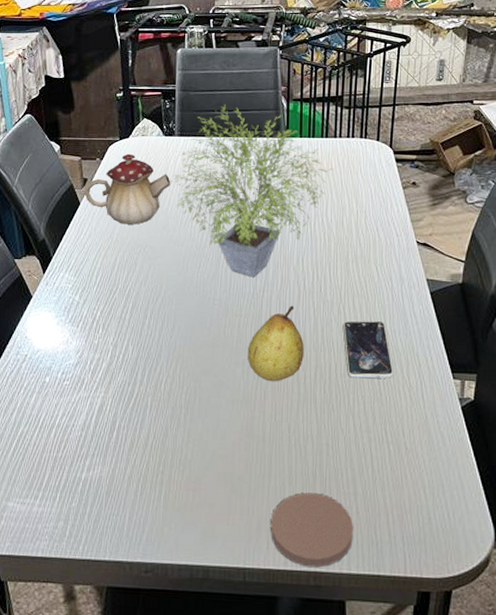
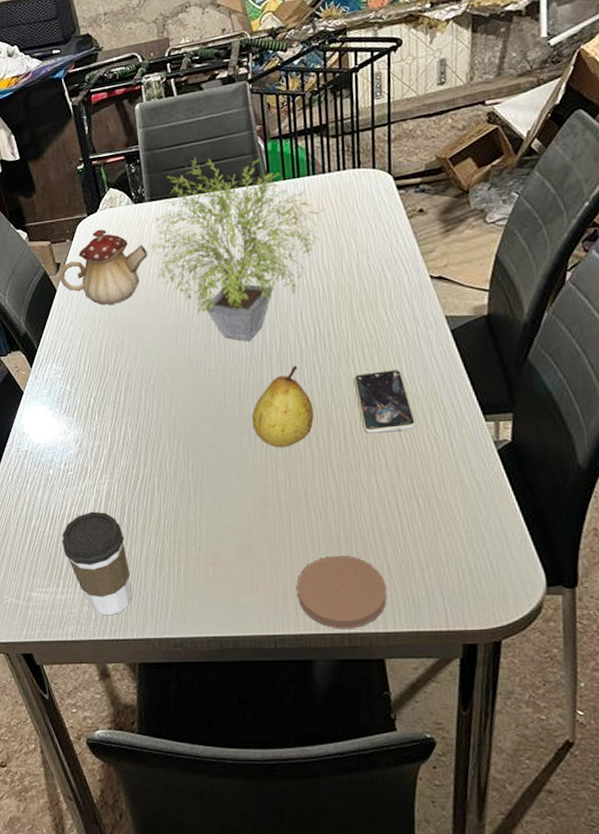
coffee cup: none [47,424,111,534] -> present [61,511,132,616]

